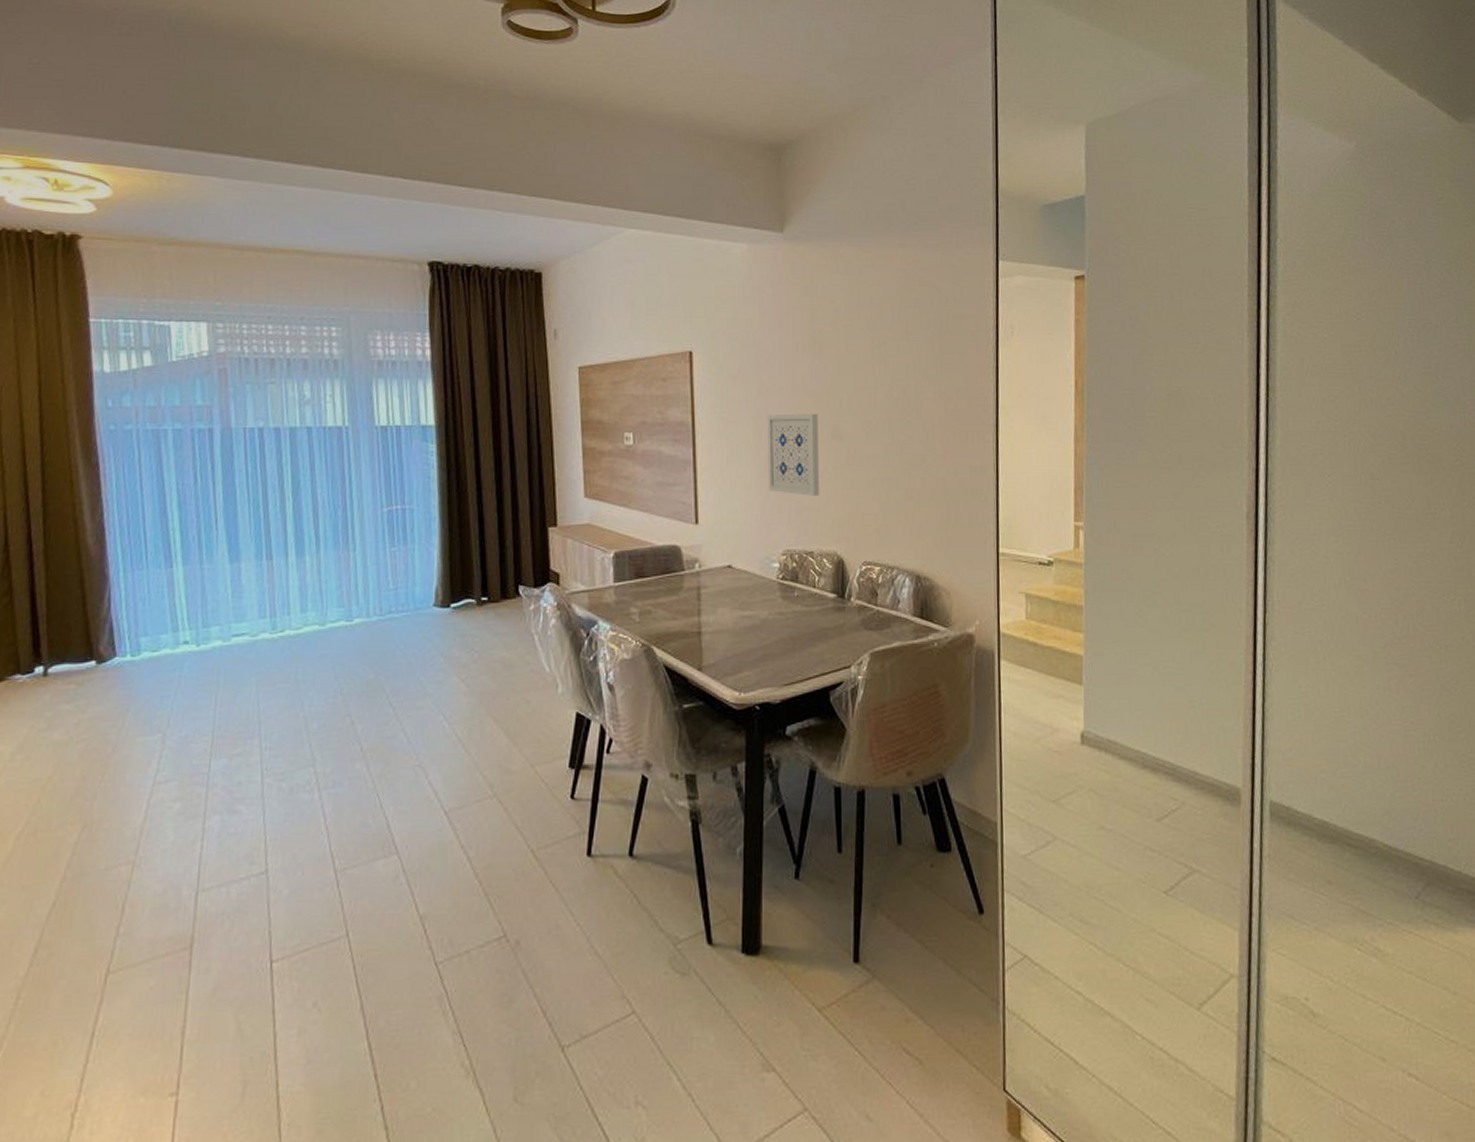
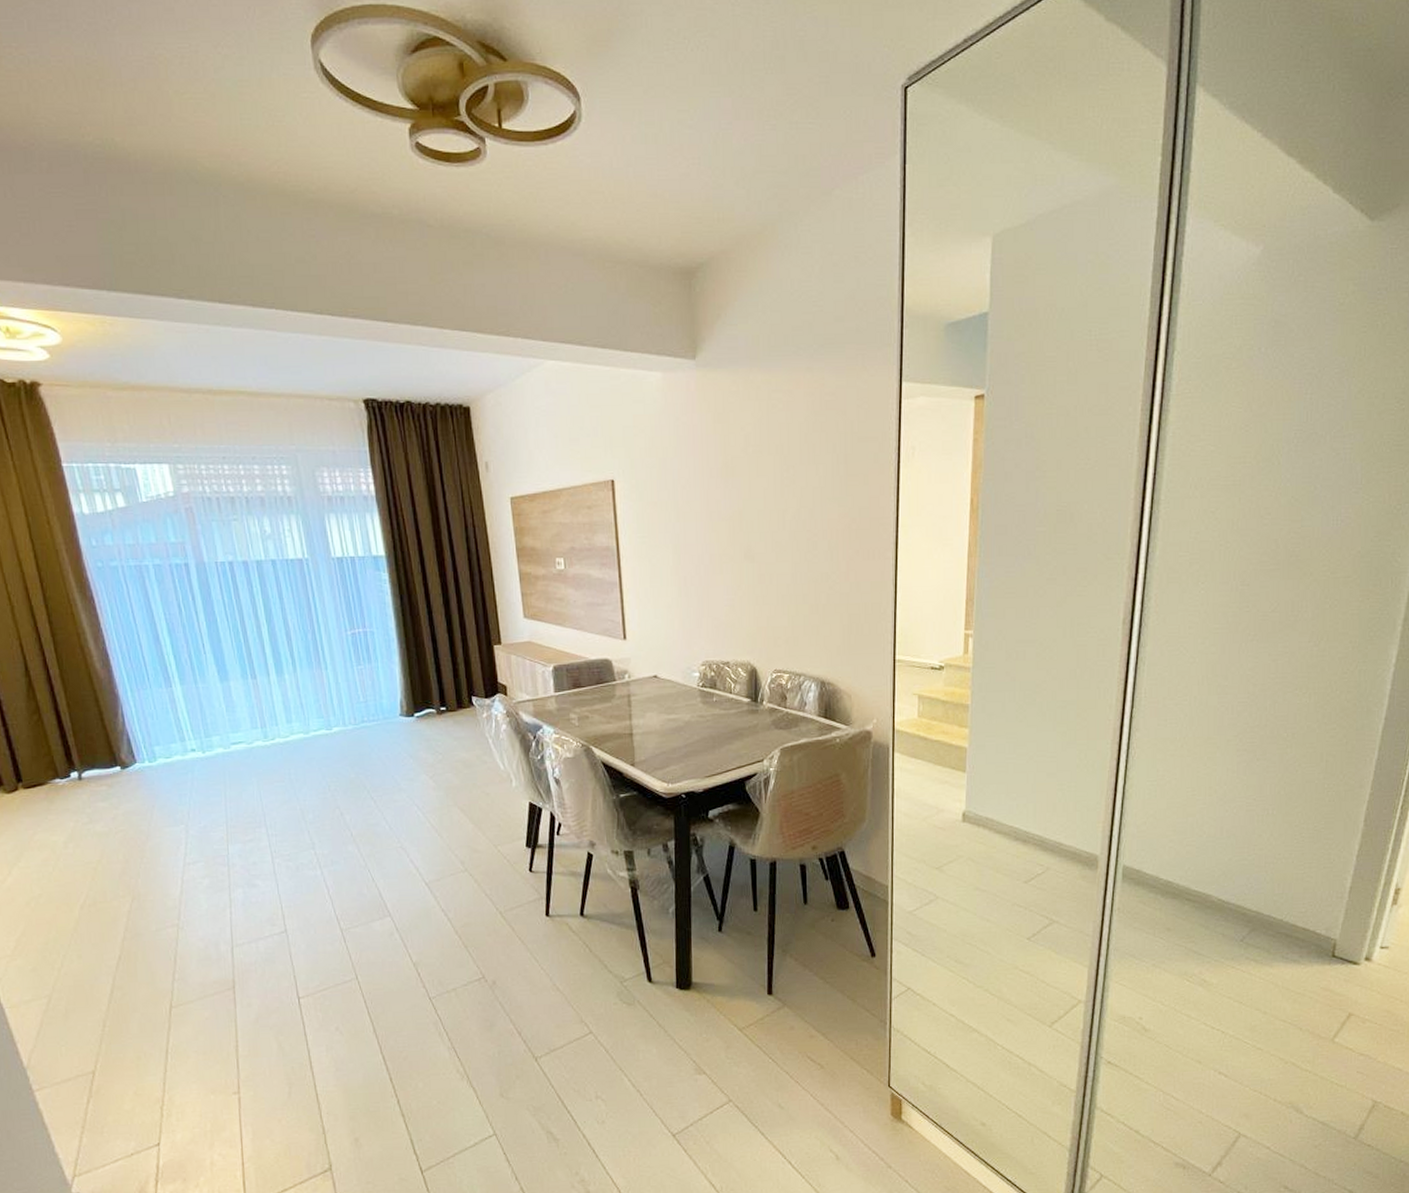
wall art: present [767,413,819,496] -> none [685,536,734,612]

